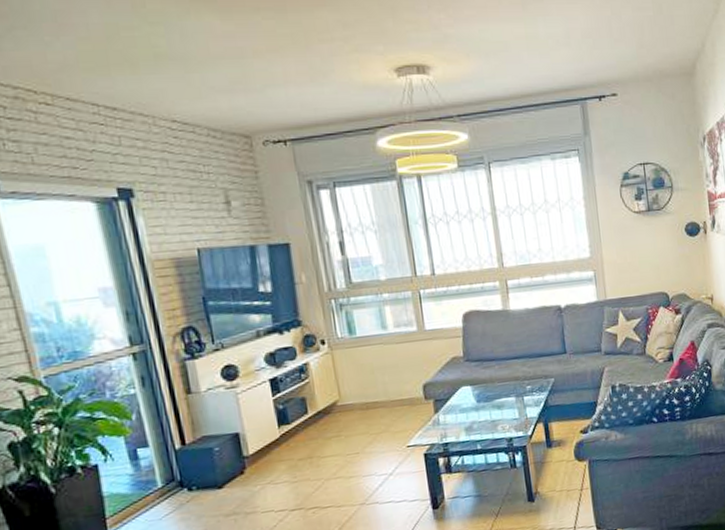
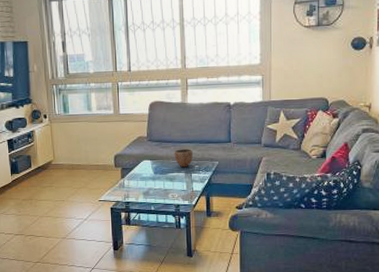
decorative bowl: none [499,366,523,391] -> present [174,149,193,167]

